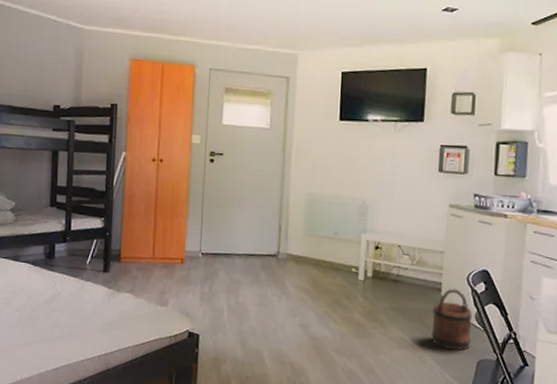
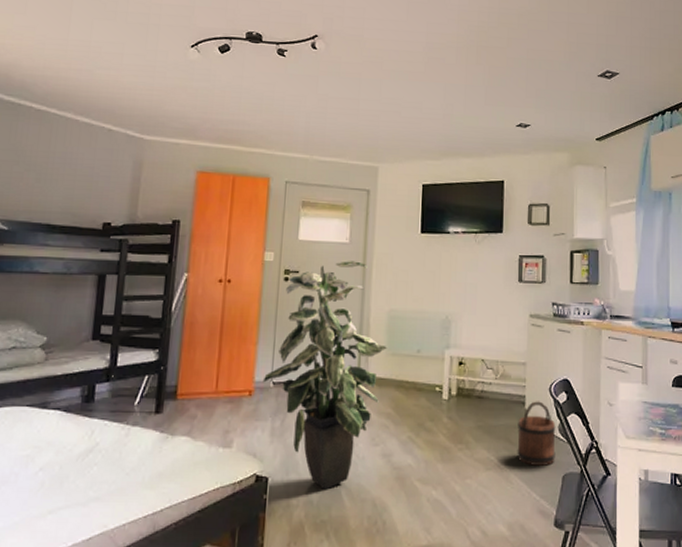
indoor plant: none [192,145,306,351] -> present [262,261,387,490]

